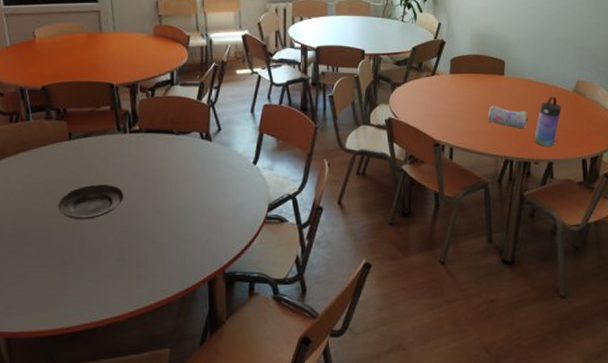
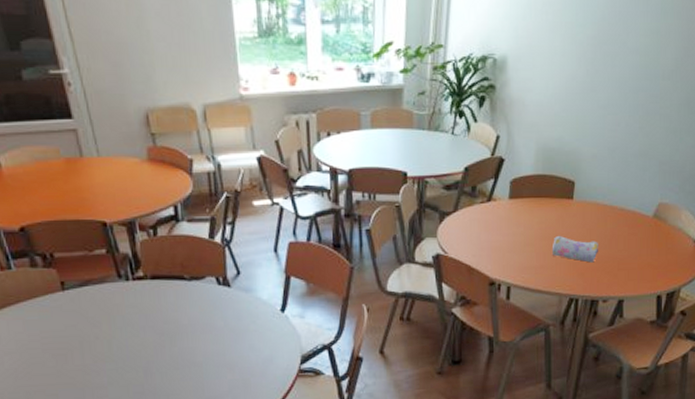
tart tin: present [57,184,124,220] -> none [60,339,136,380]
water bottle: present [534,96,562,147] -> none [605,223,638,282]

